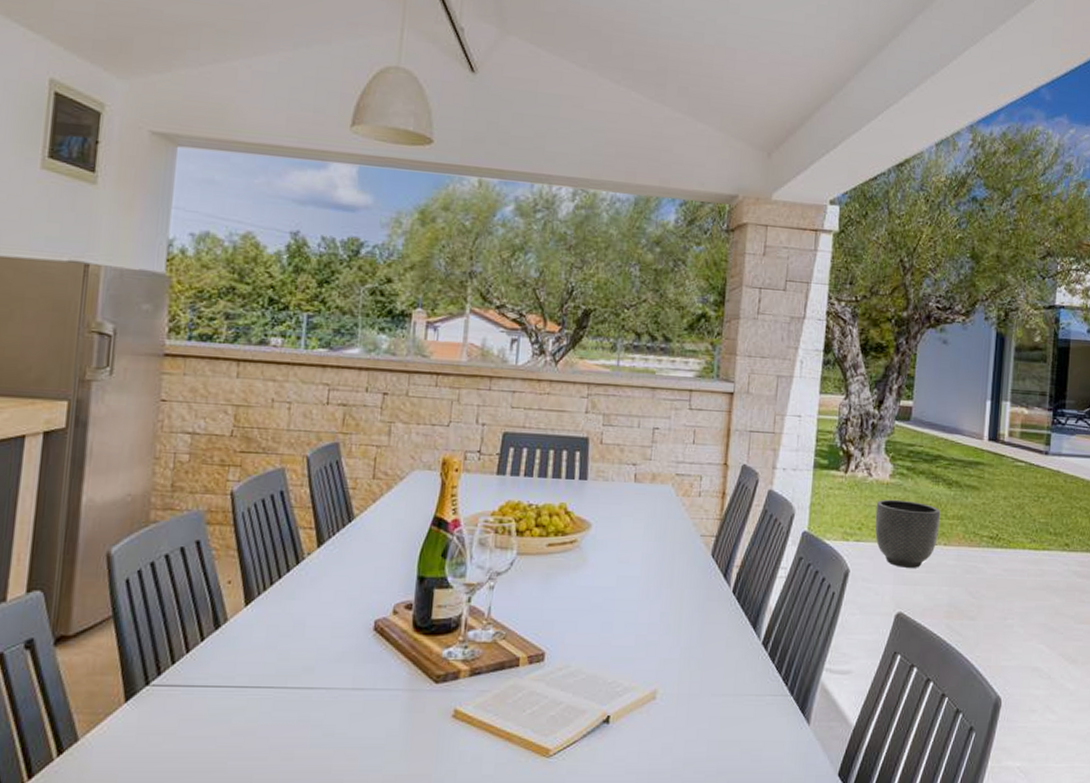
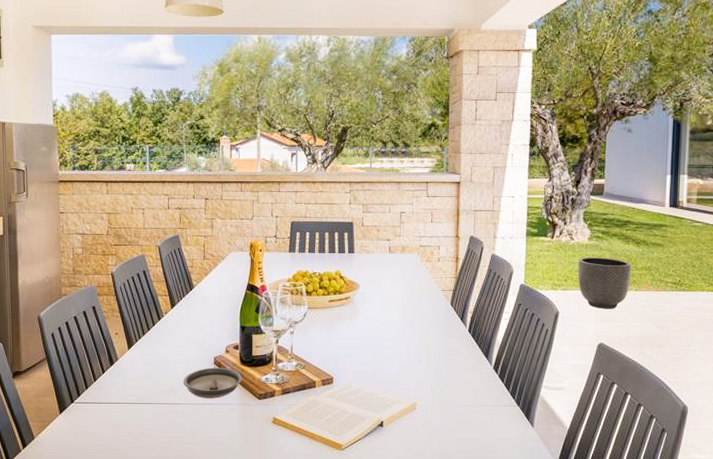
saucer: none [324,635,415,681] -> present [183,367,243,398]

